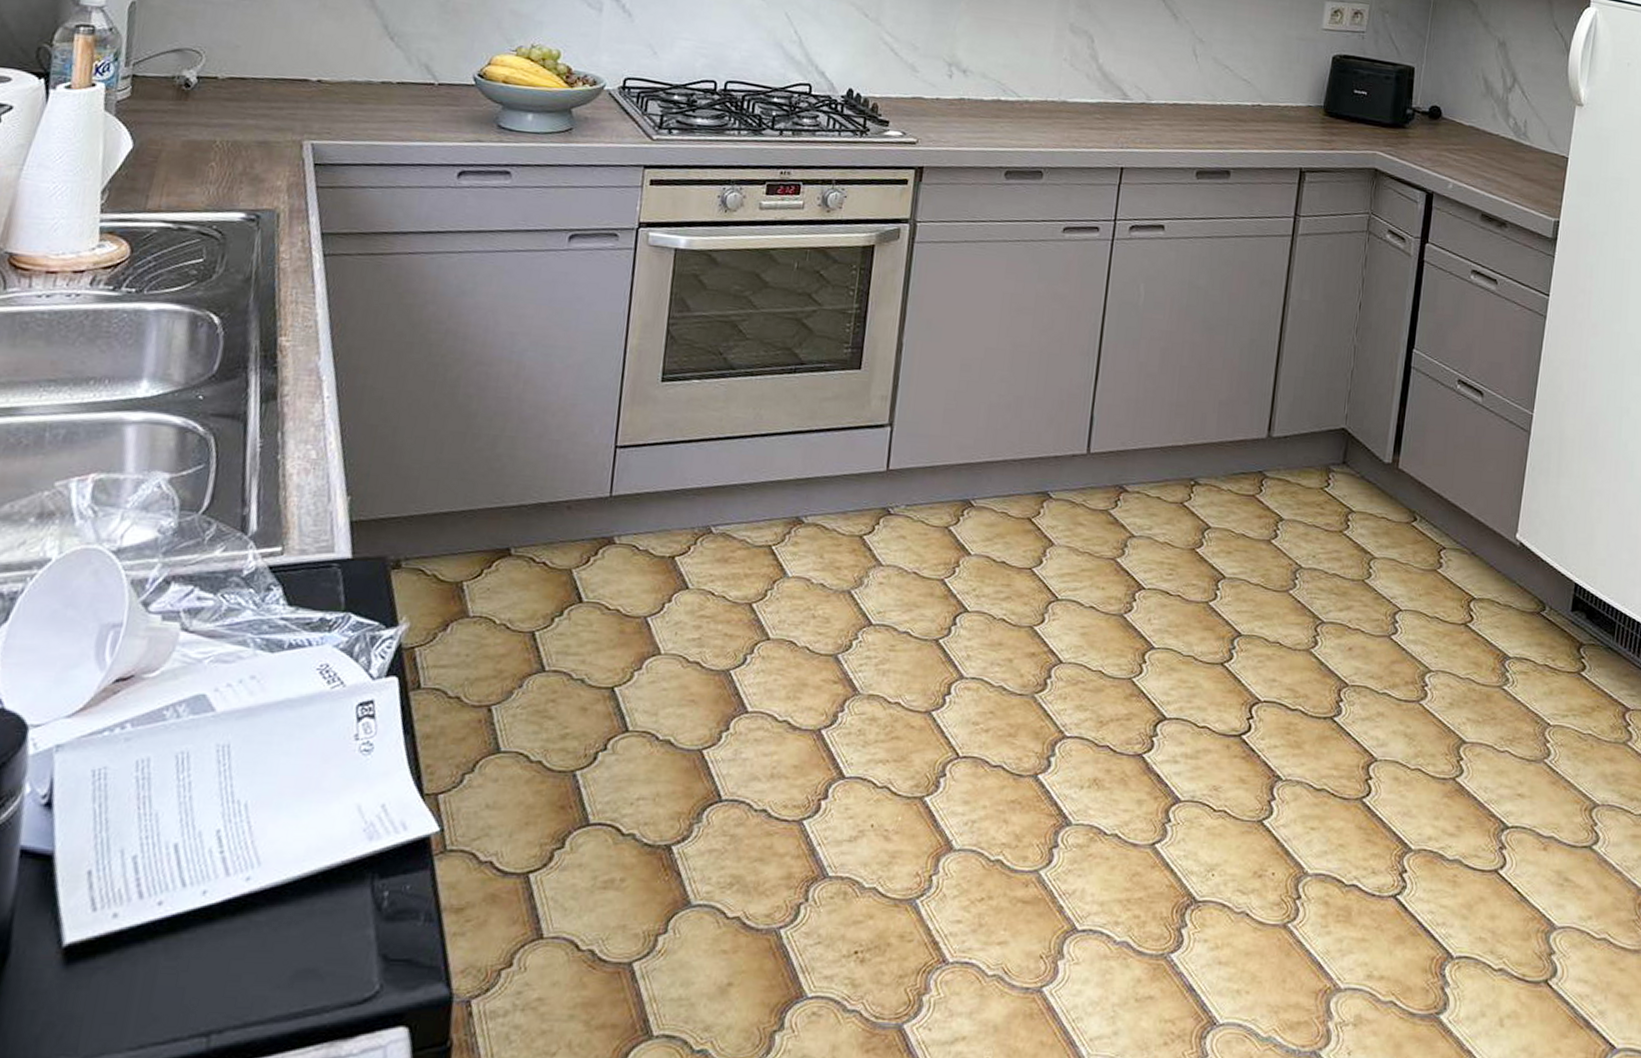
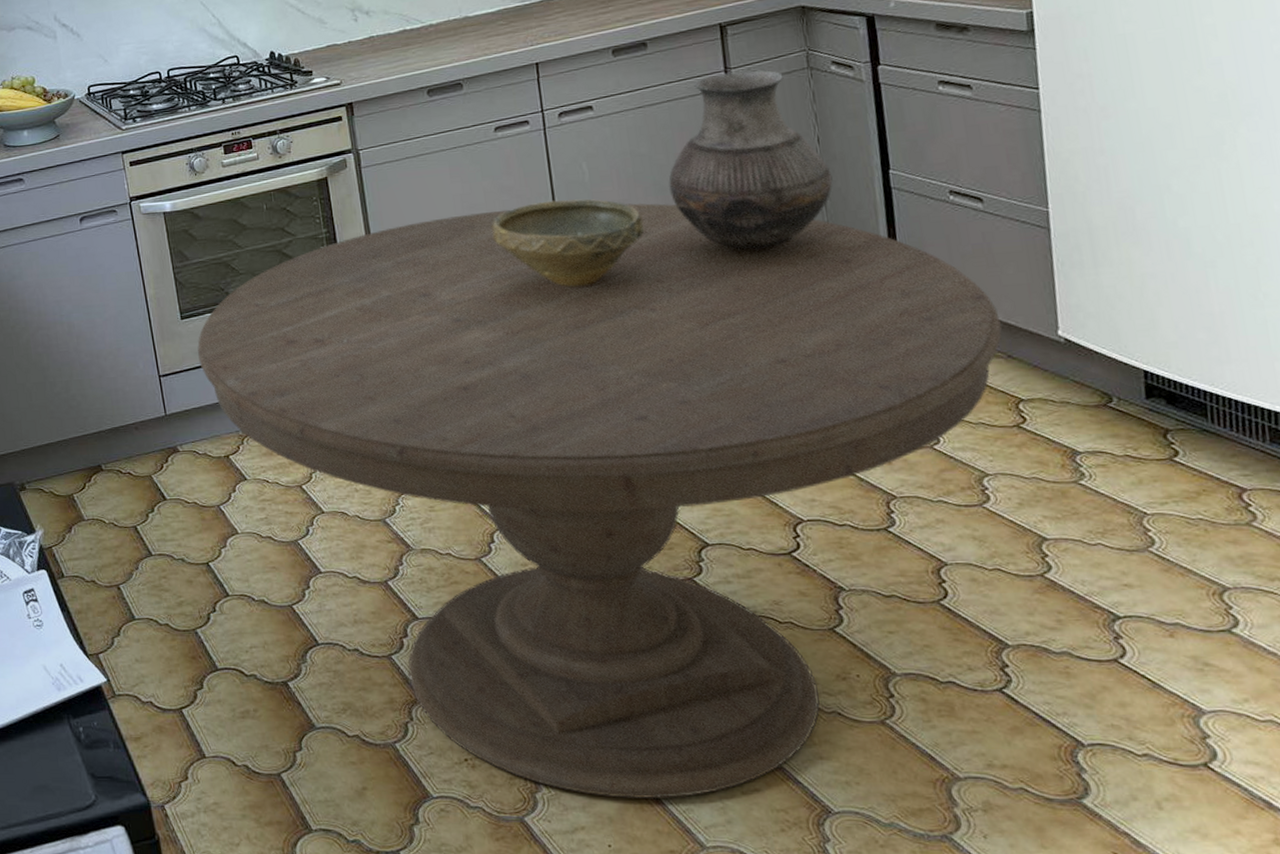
dining table: none [669,315,1473,1006] -> present [197,203,1002,799]
bowl: none [1033,317,1184,418] -> present [492,199,644,287]
vase: none [1216,219,1364,408] -> present [668,70,833,250]

